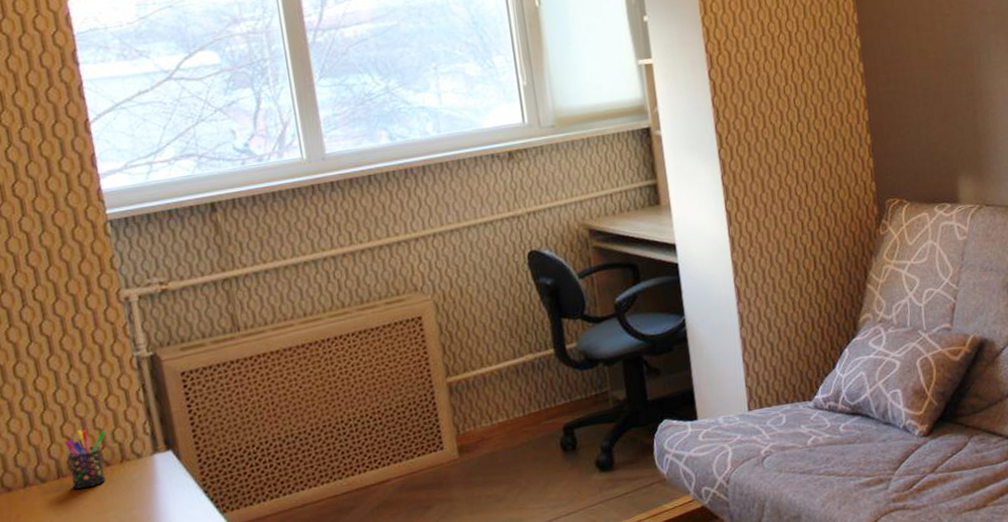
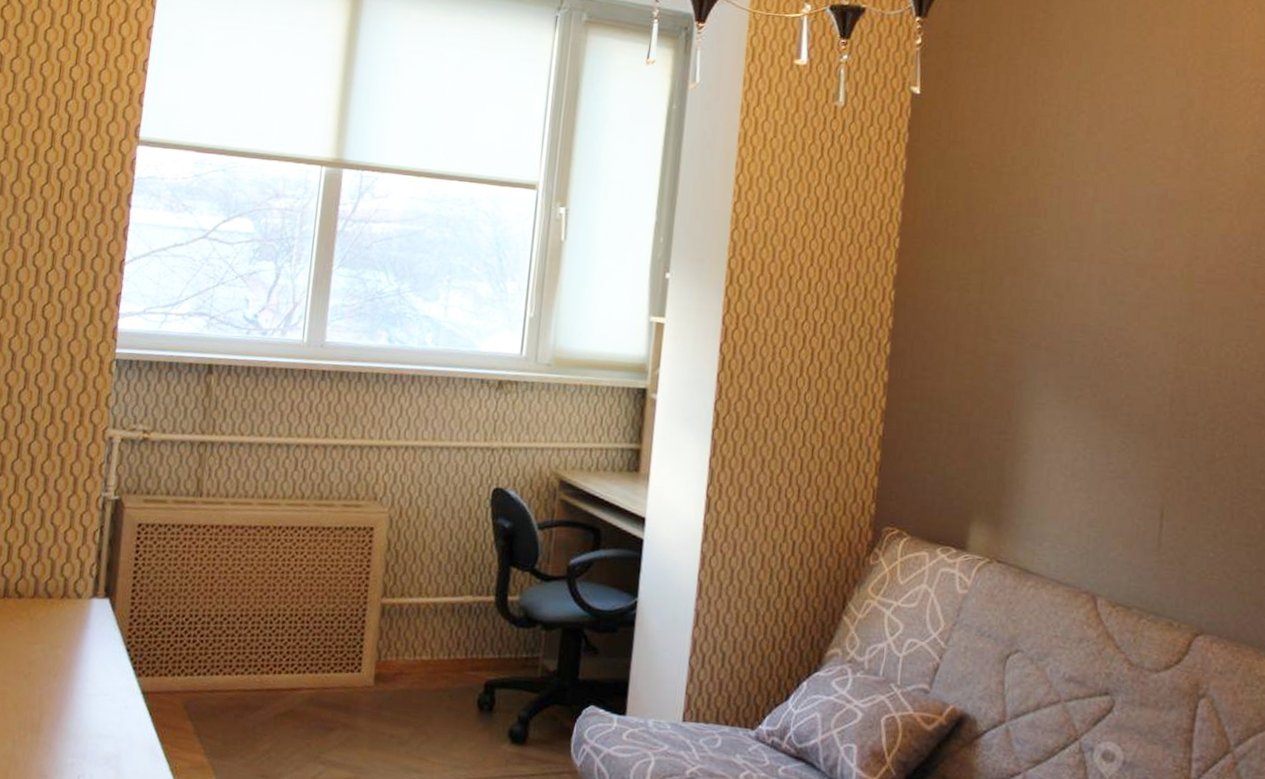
pen holder: present [64,429,107,490] -> none [13,554,58,615]

